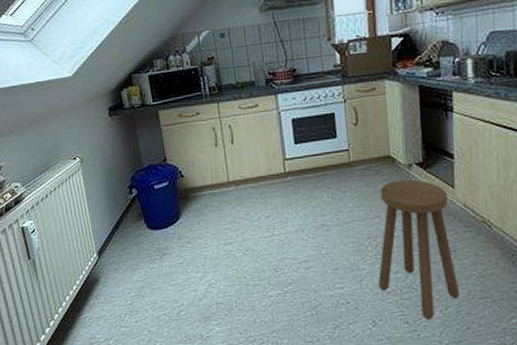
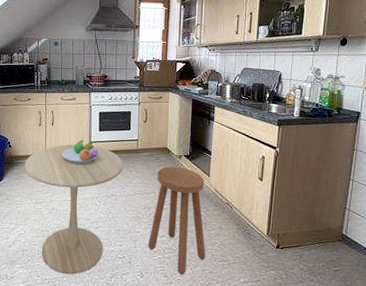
side table: none [203,164,334,329] -> present [24,144,124,275]
fruit bowl: none [249,157,298,190] -> present [61,139,99,164]

